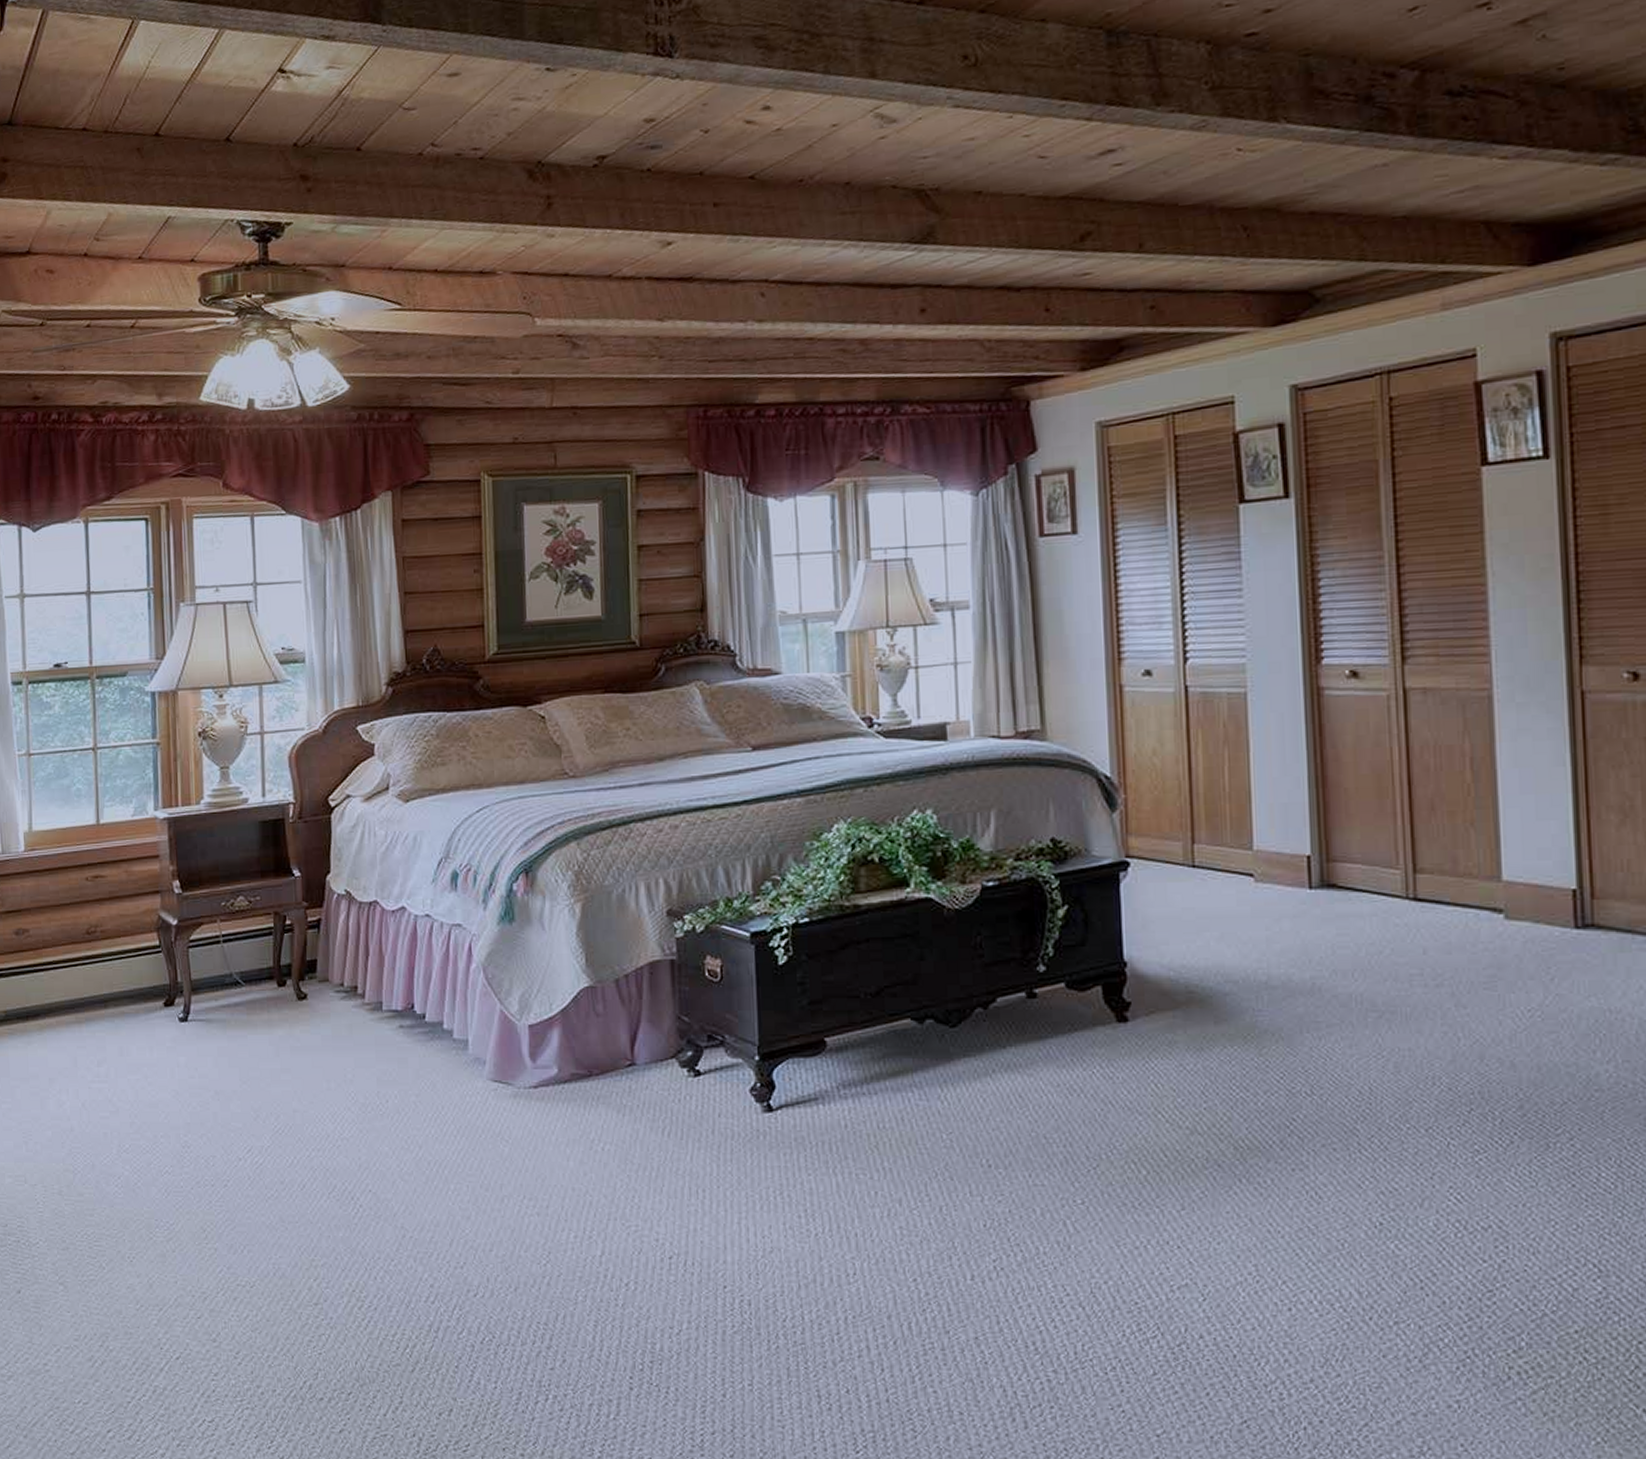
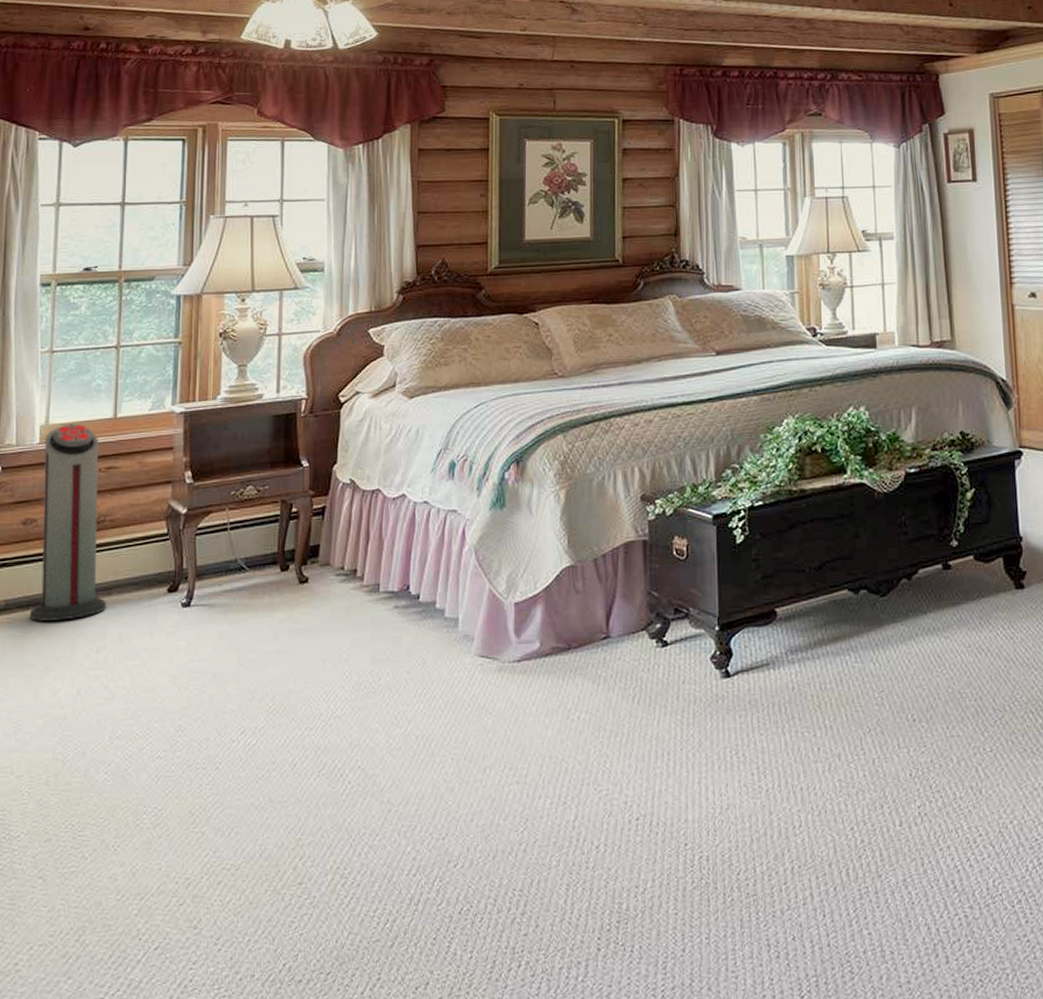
air purifier: none [29,830,104,1033] -> present [30,423,106,621]

